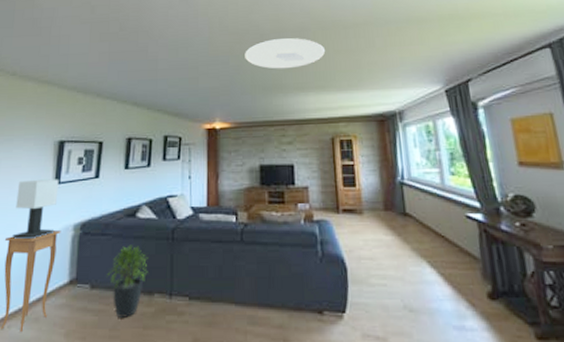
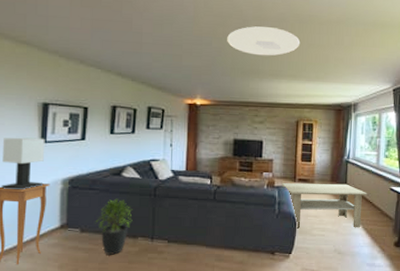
coffee table: none [322,212,436,277] -> present [281,183,368,229]

